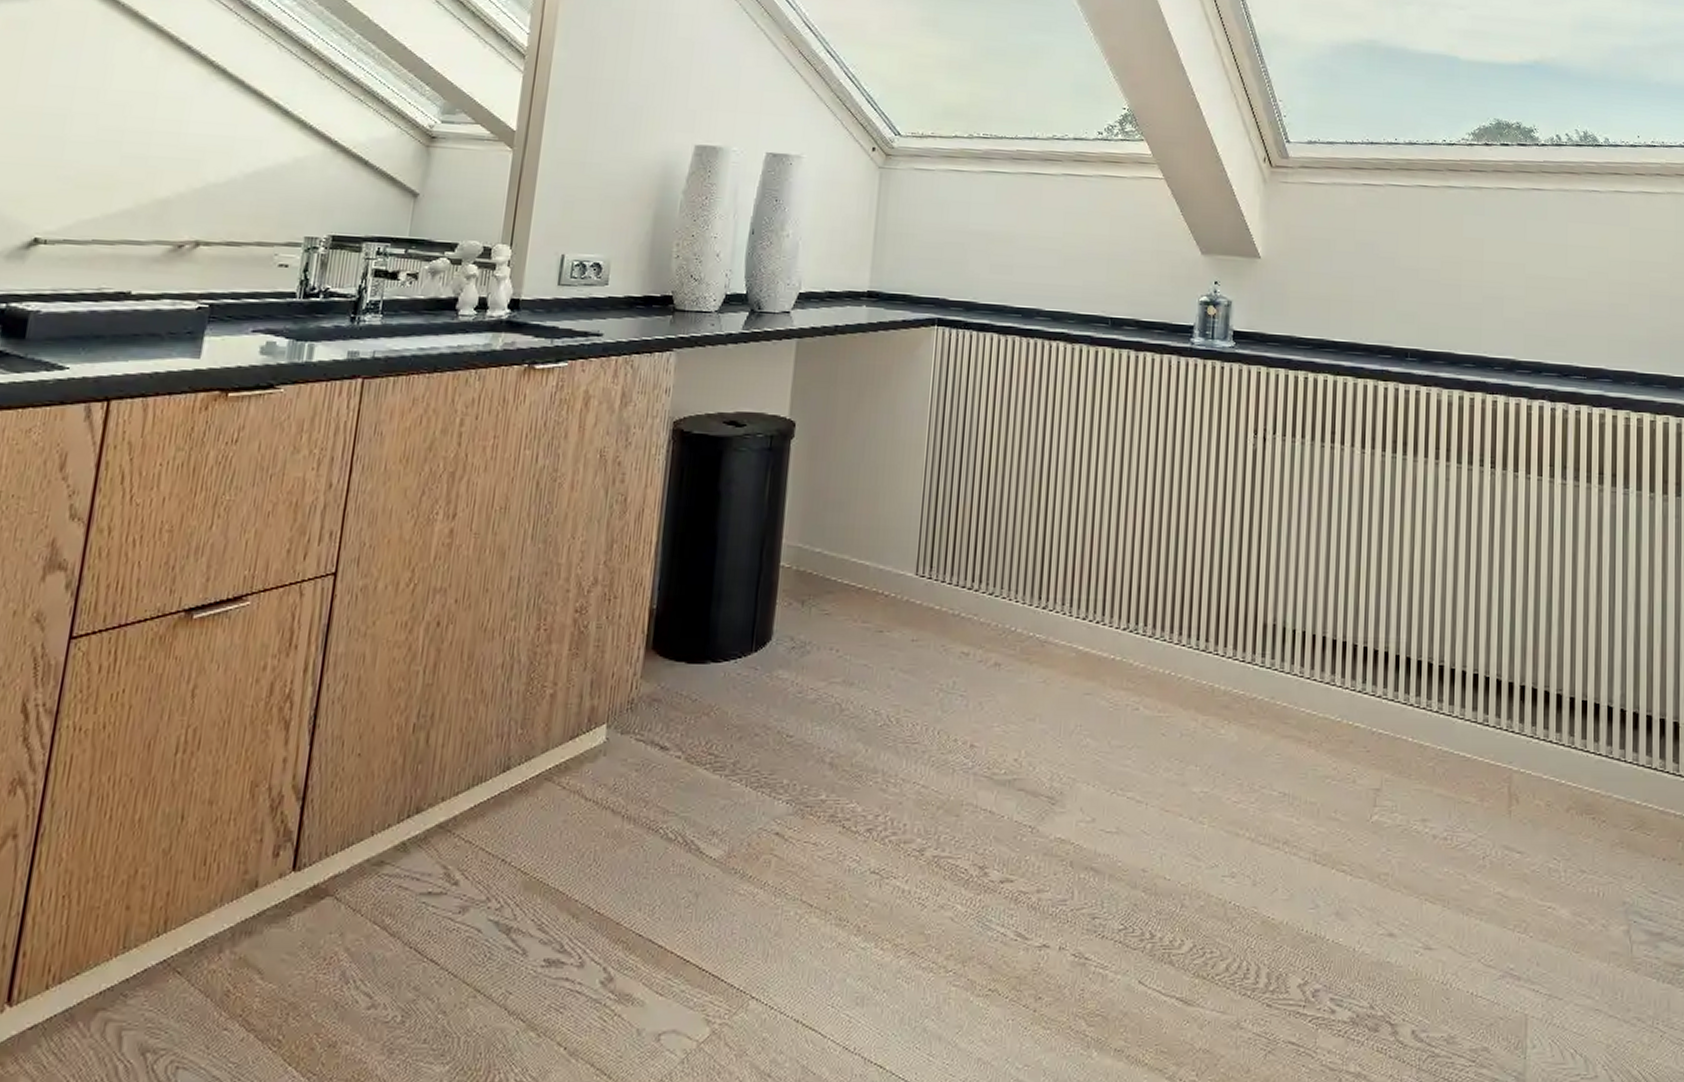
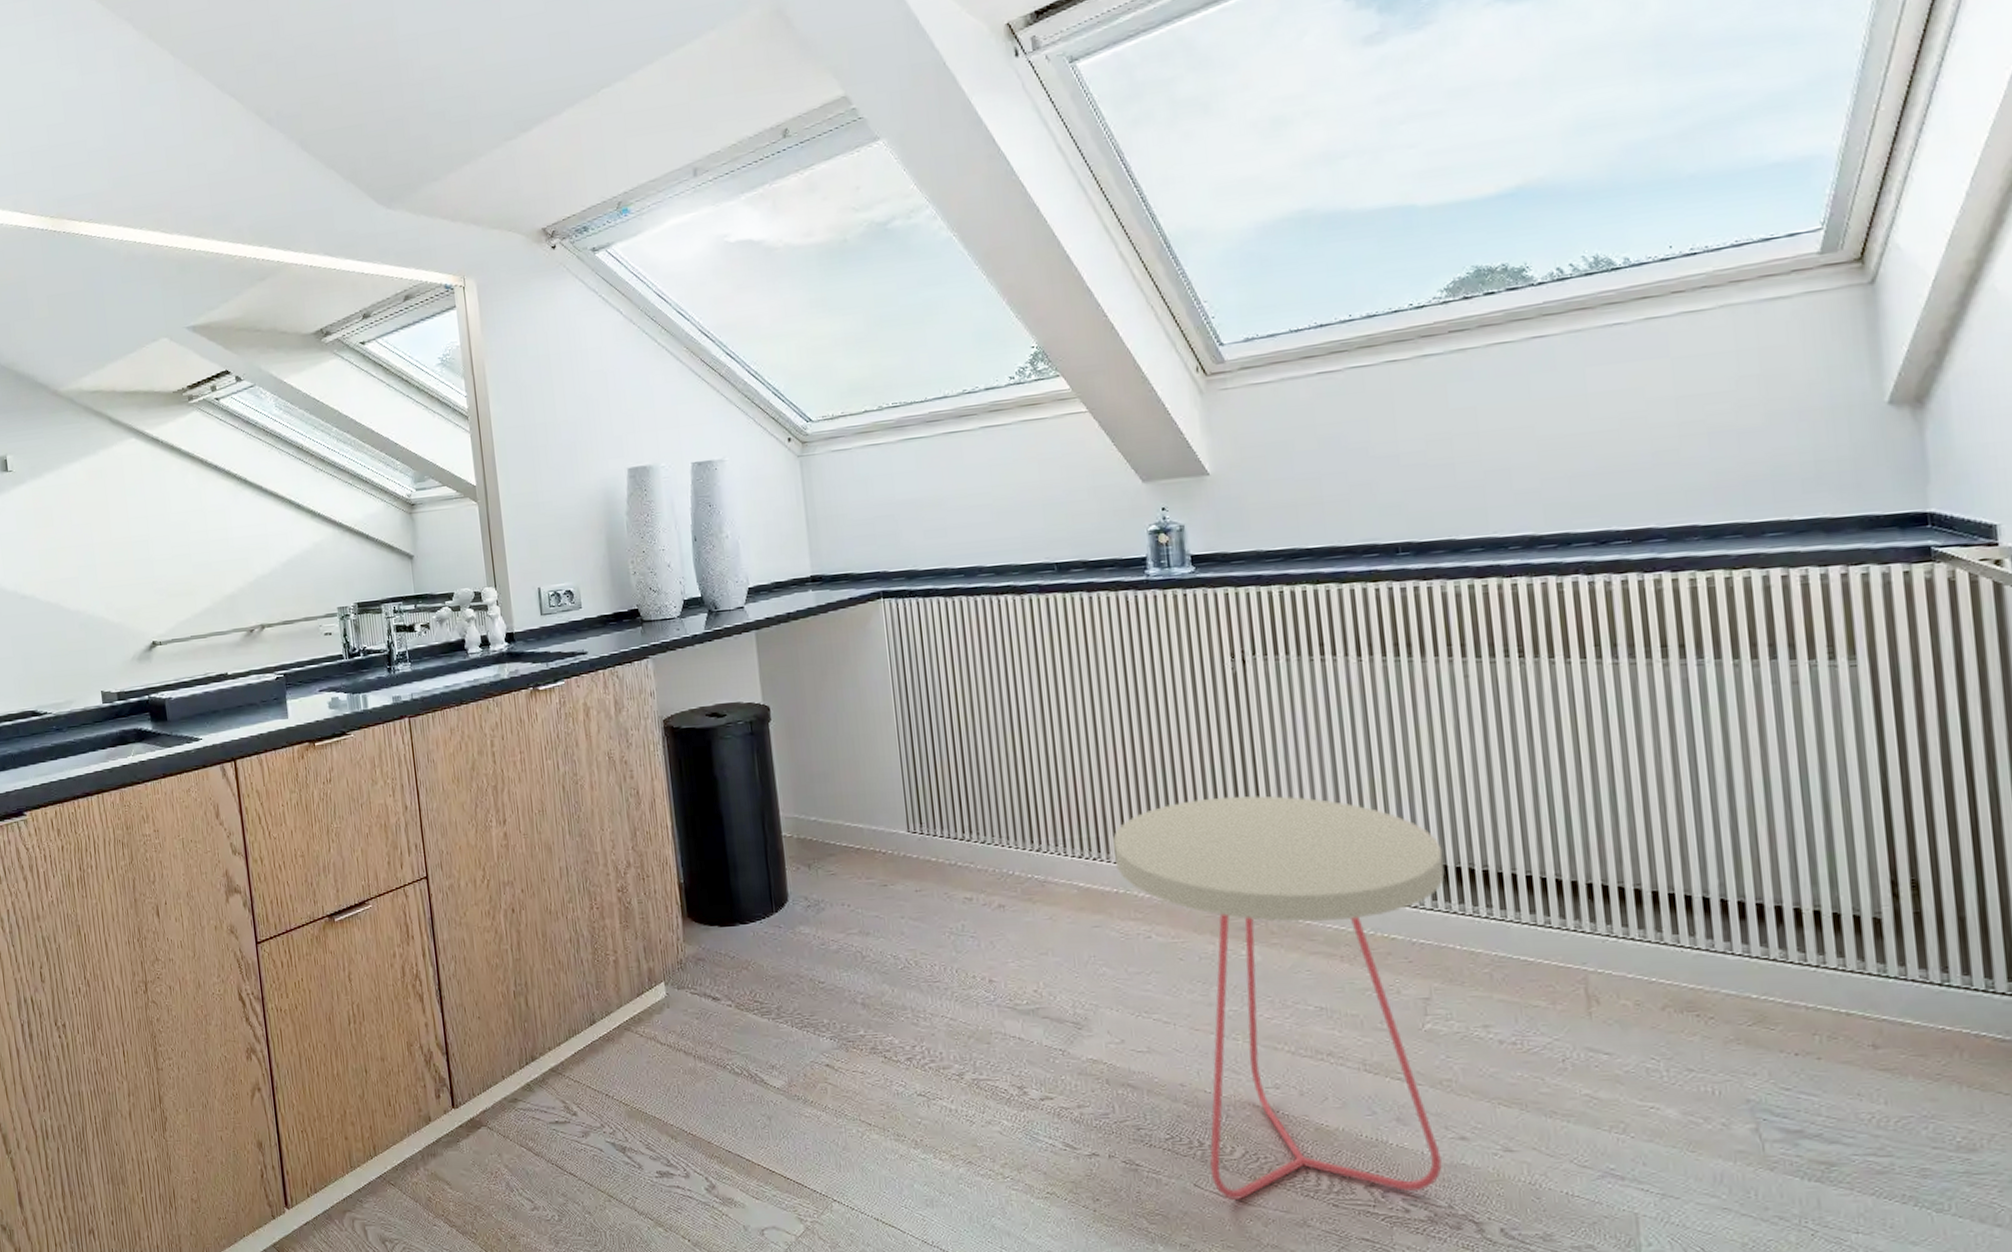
side table: none [1117,570,1409,998] -> present [1113,795,1445,1200]

